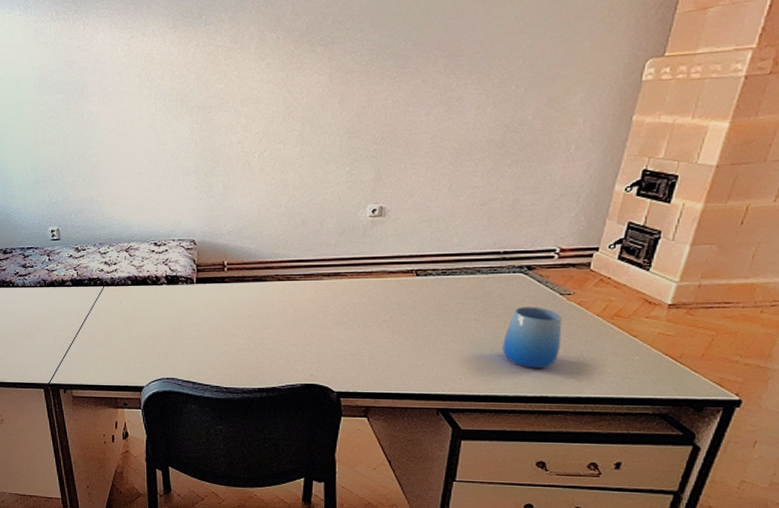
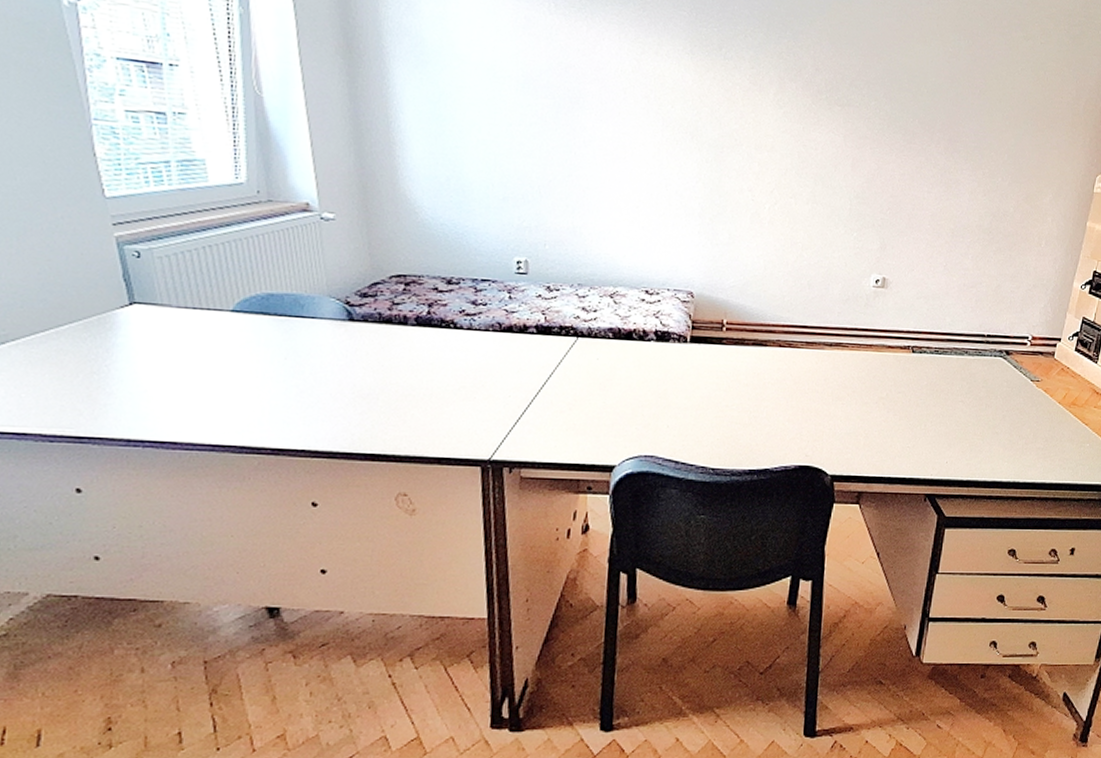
cup: present [502,307,563,368] -> none [983,391,1033,454]

